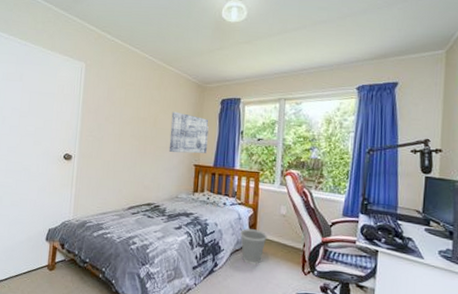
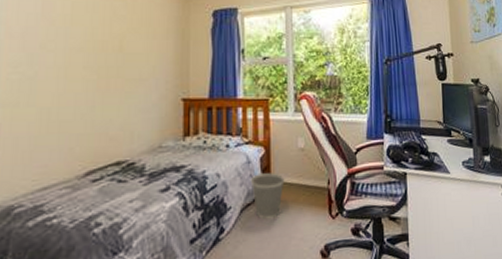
wall art: present [168,111,209,154] -> none [144,29,199,85]

